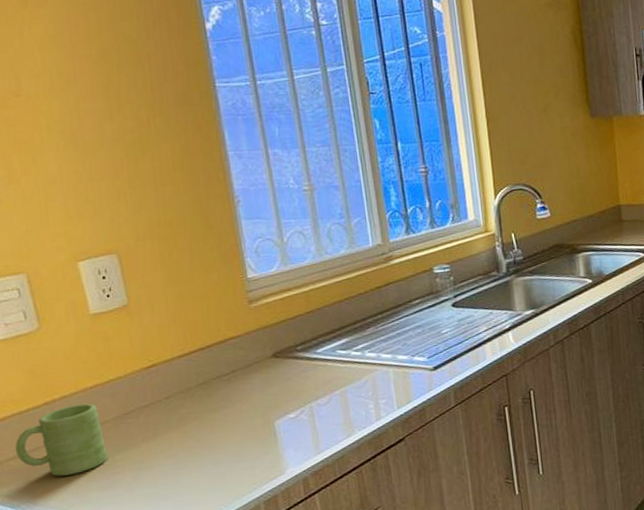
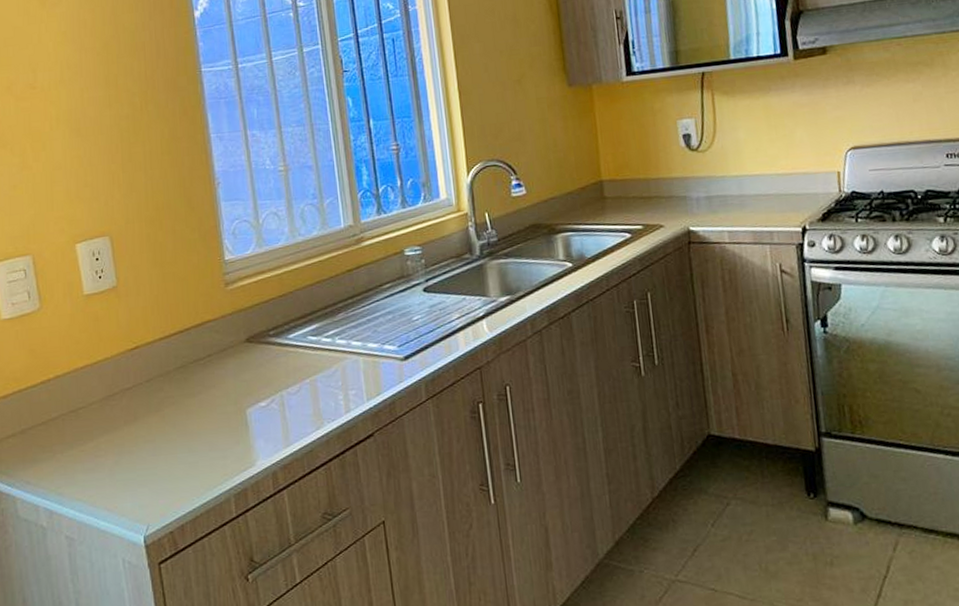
mug: present [15,403,109,477] -> none [14,383,94,457]

